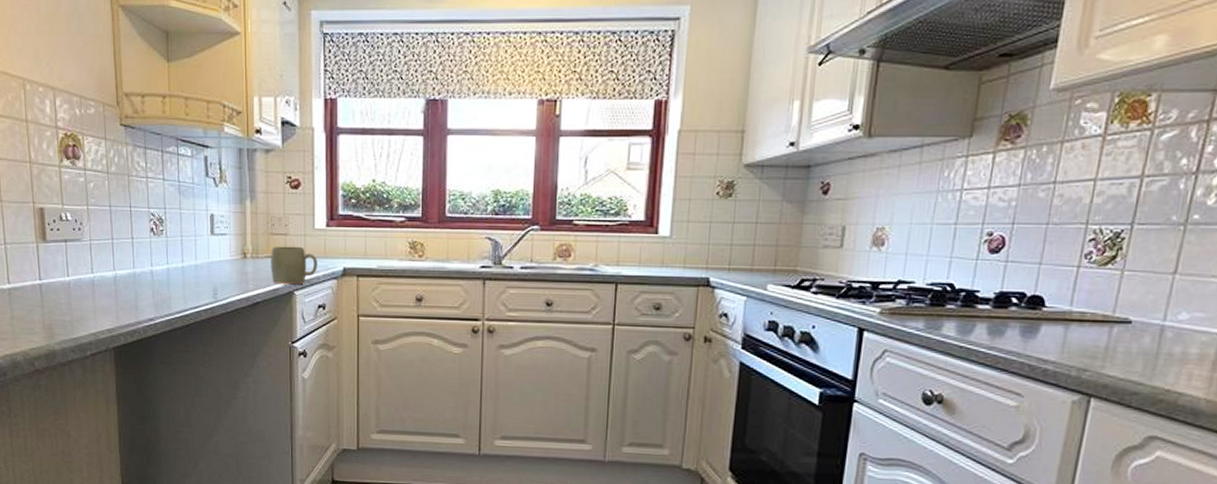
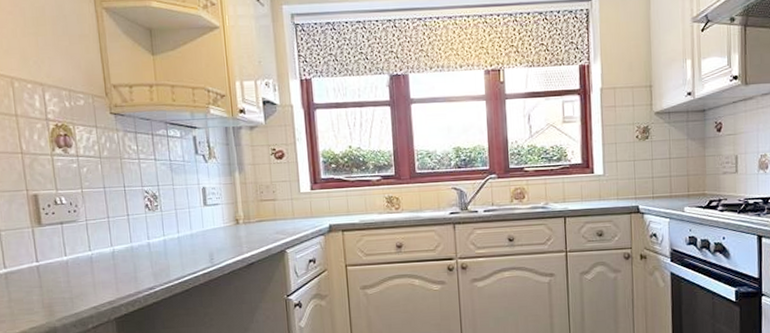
mug: present [271,246,317,285] -> none [261,209,306,245]

